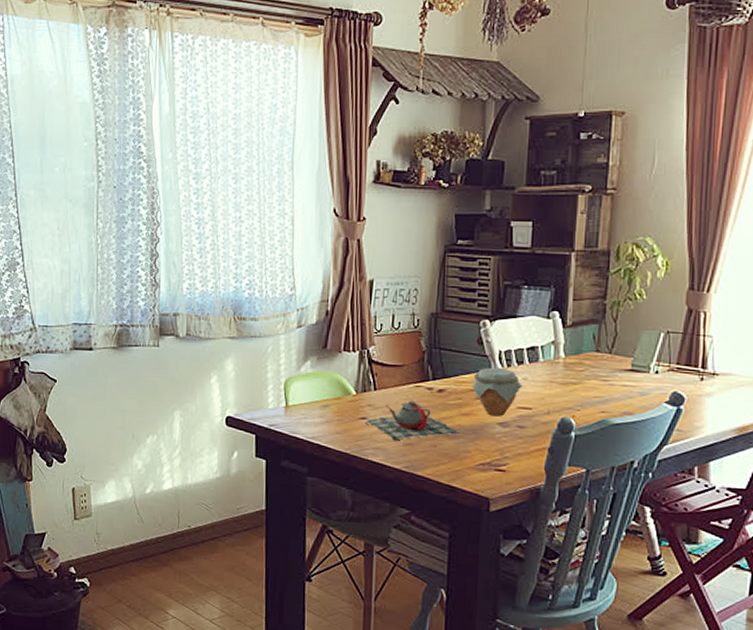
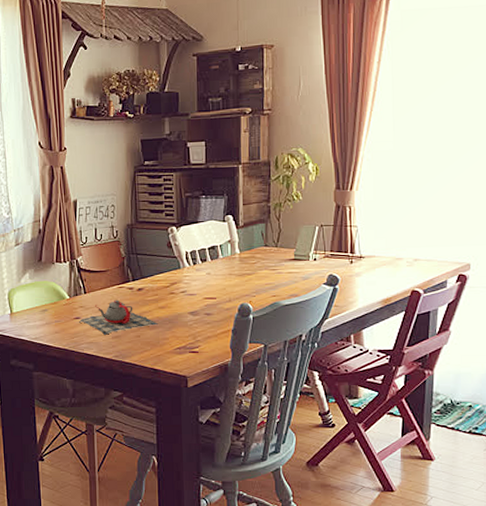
jar: present [472,367,523,417] -> none [166,266,207,307]

